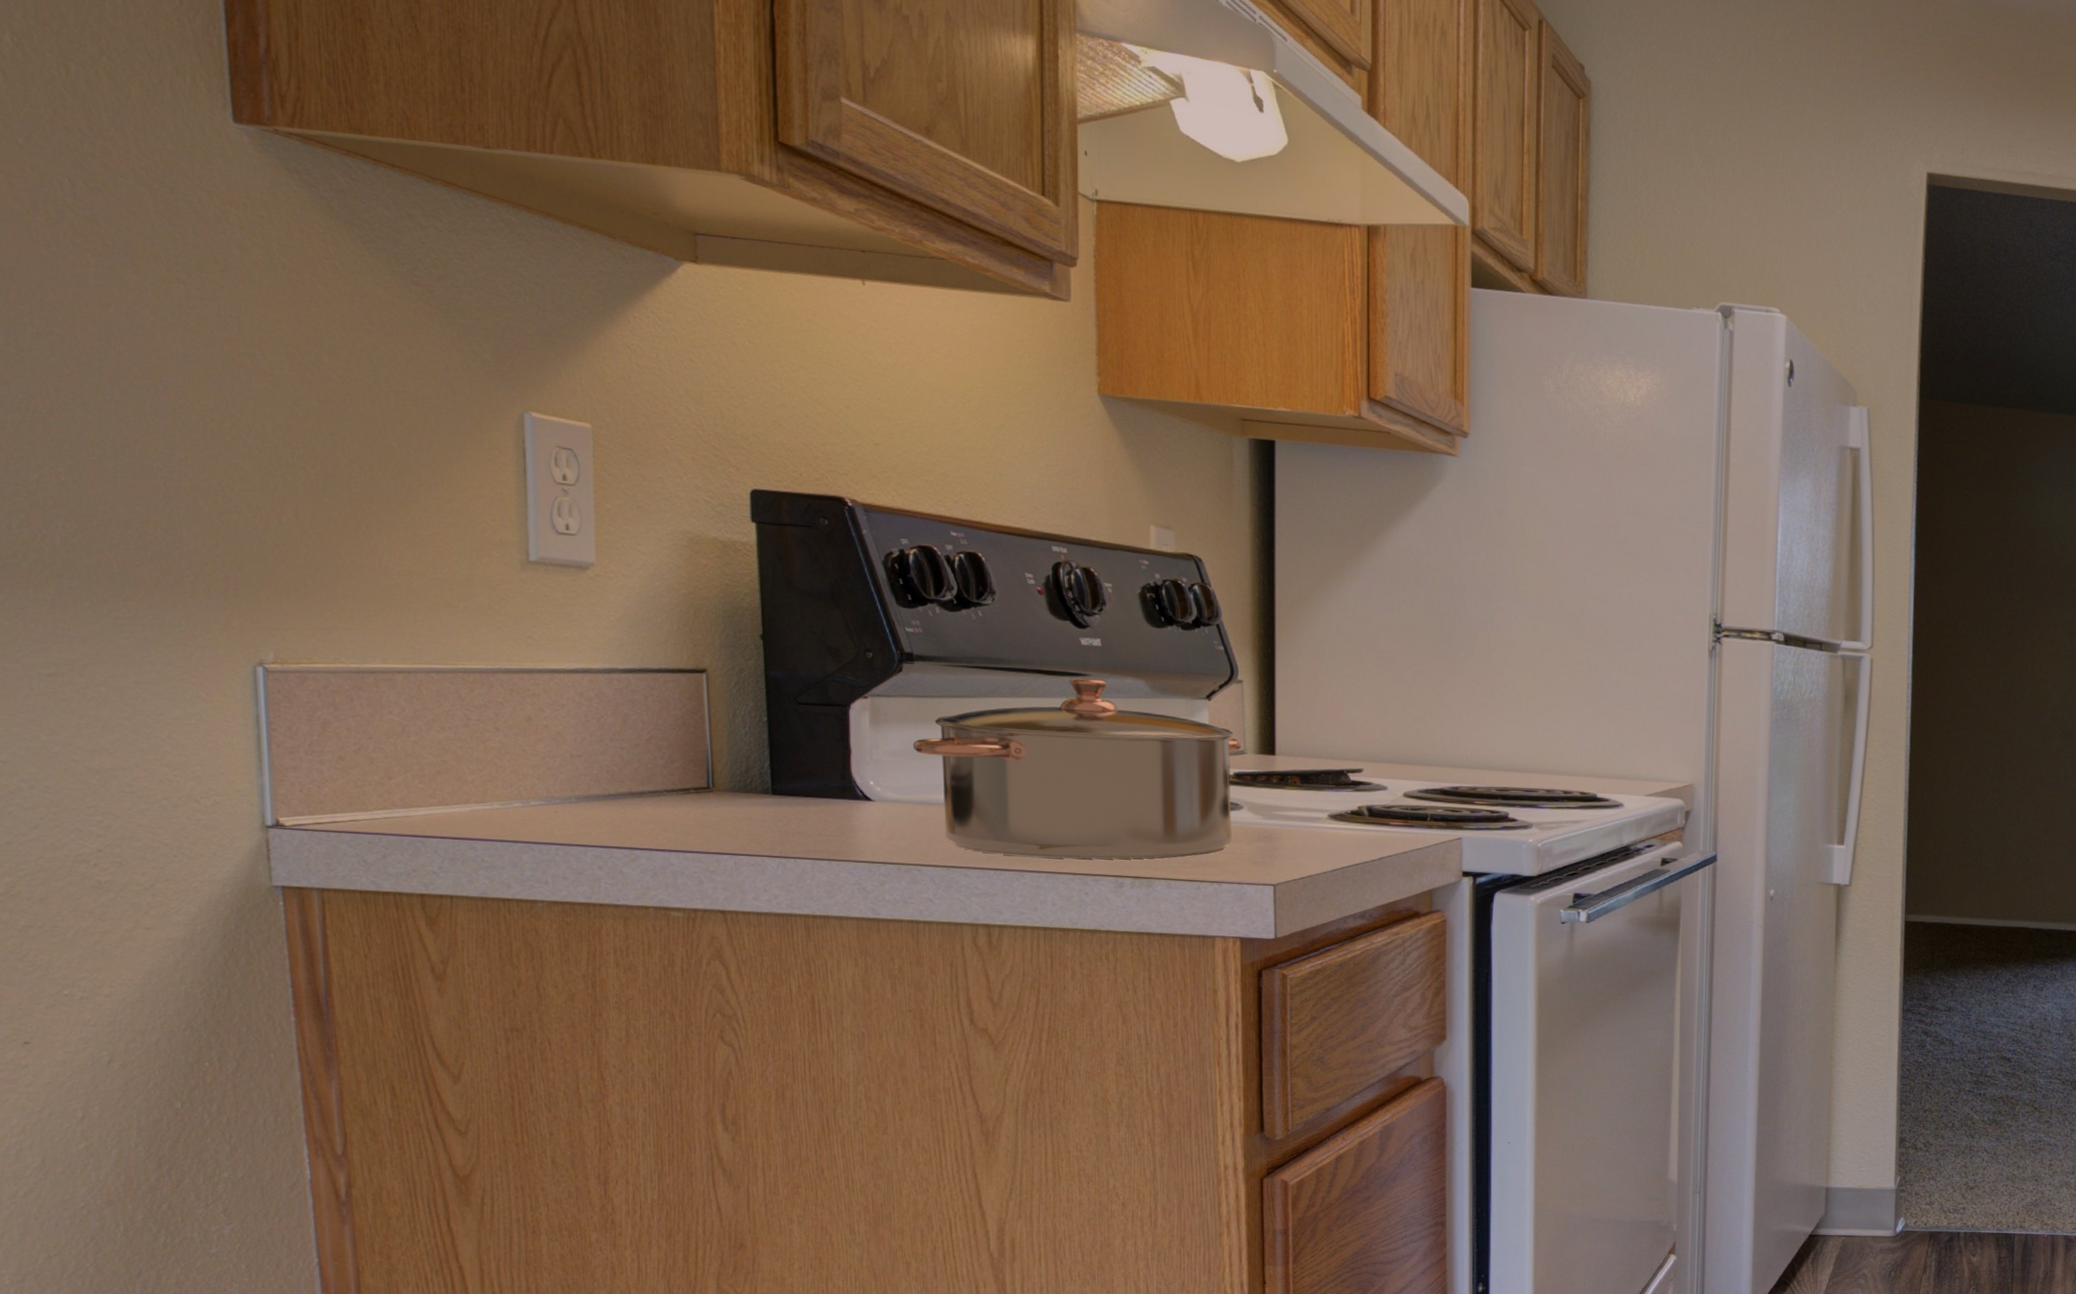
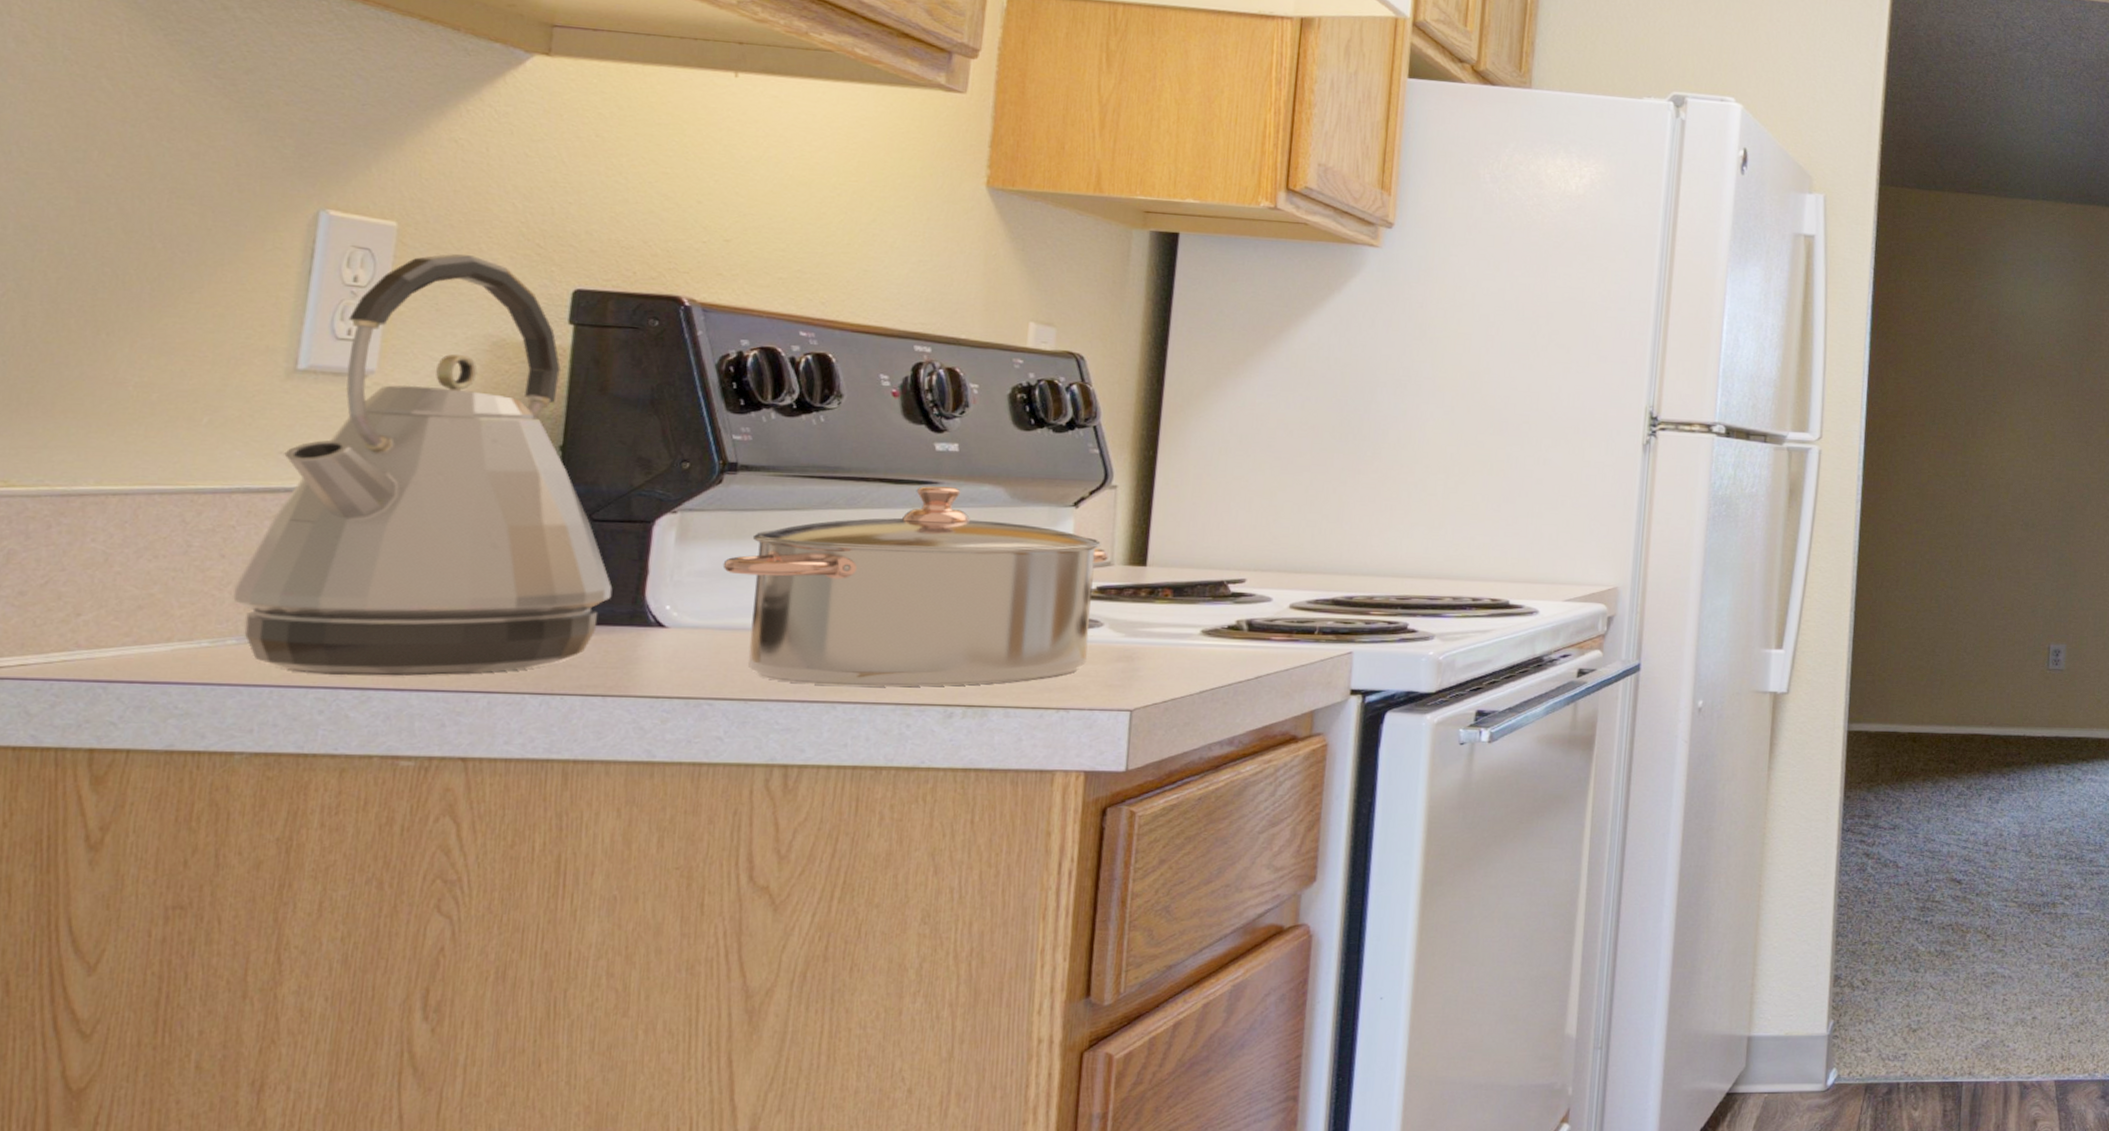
kettle: none [512,455,823,838] -> present [233,254,613,676]

